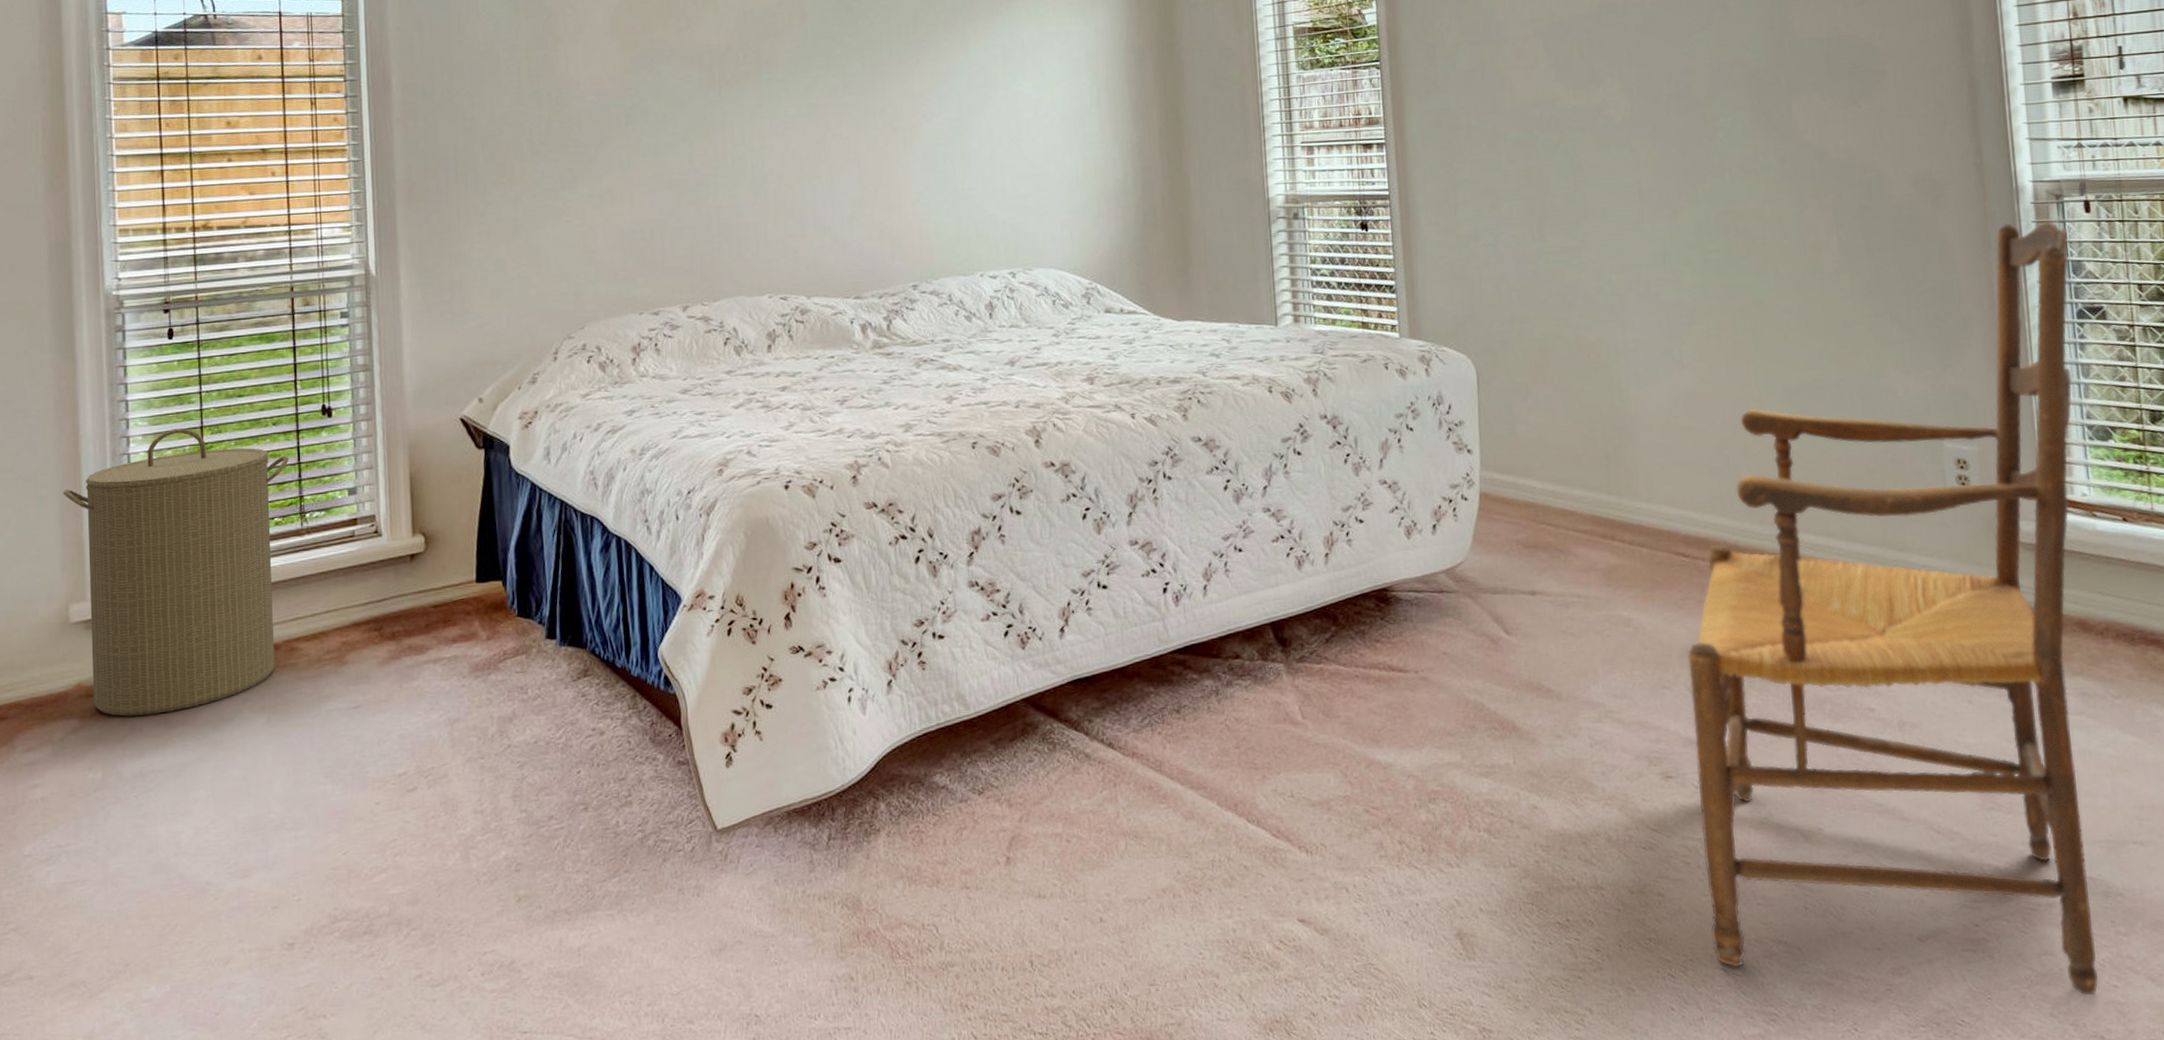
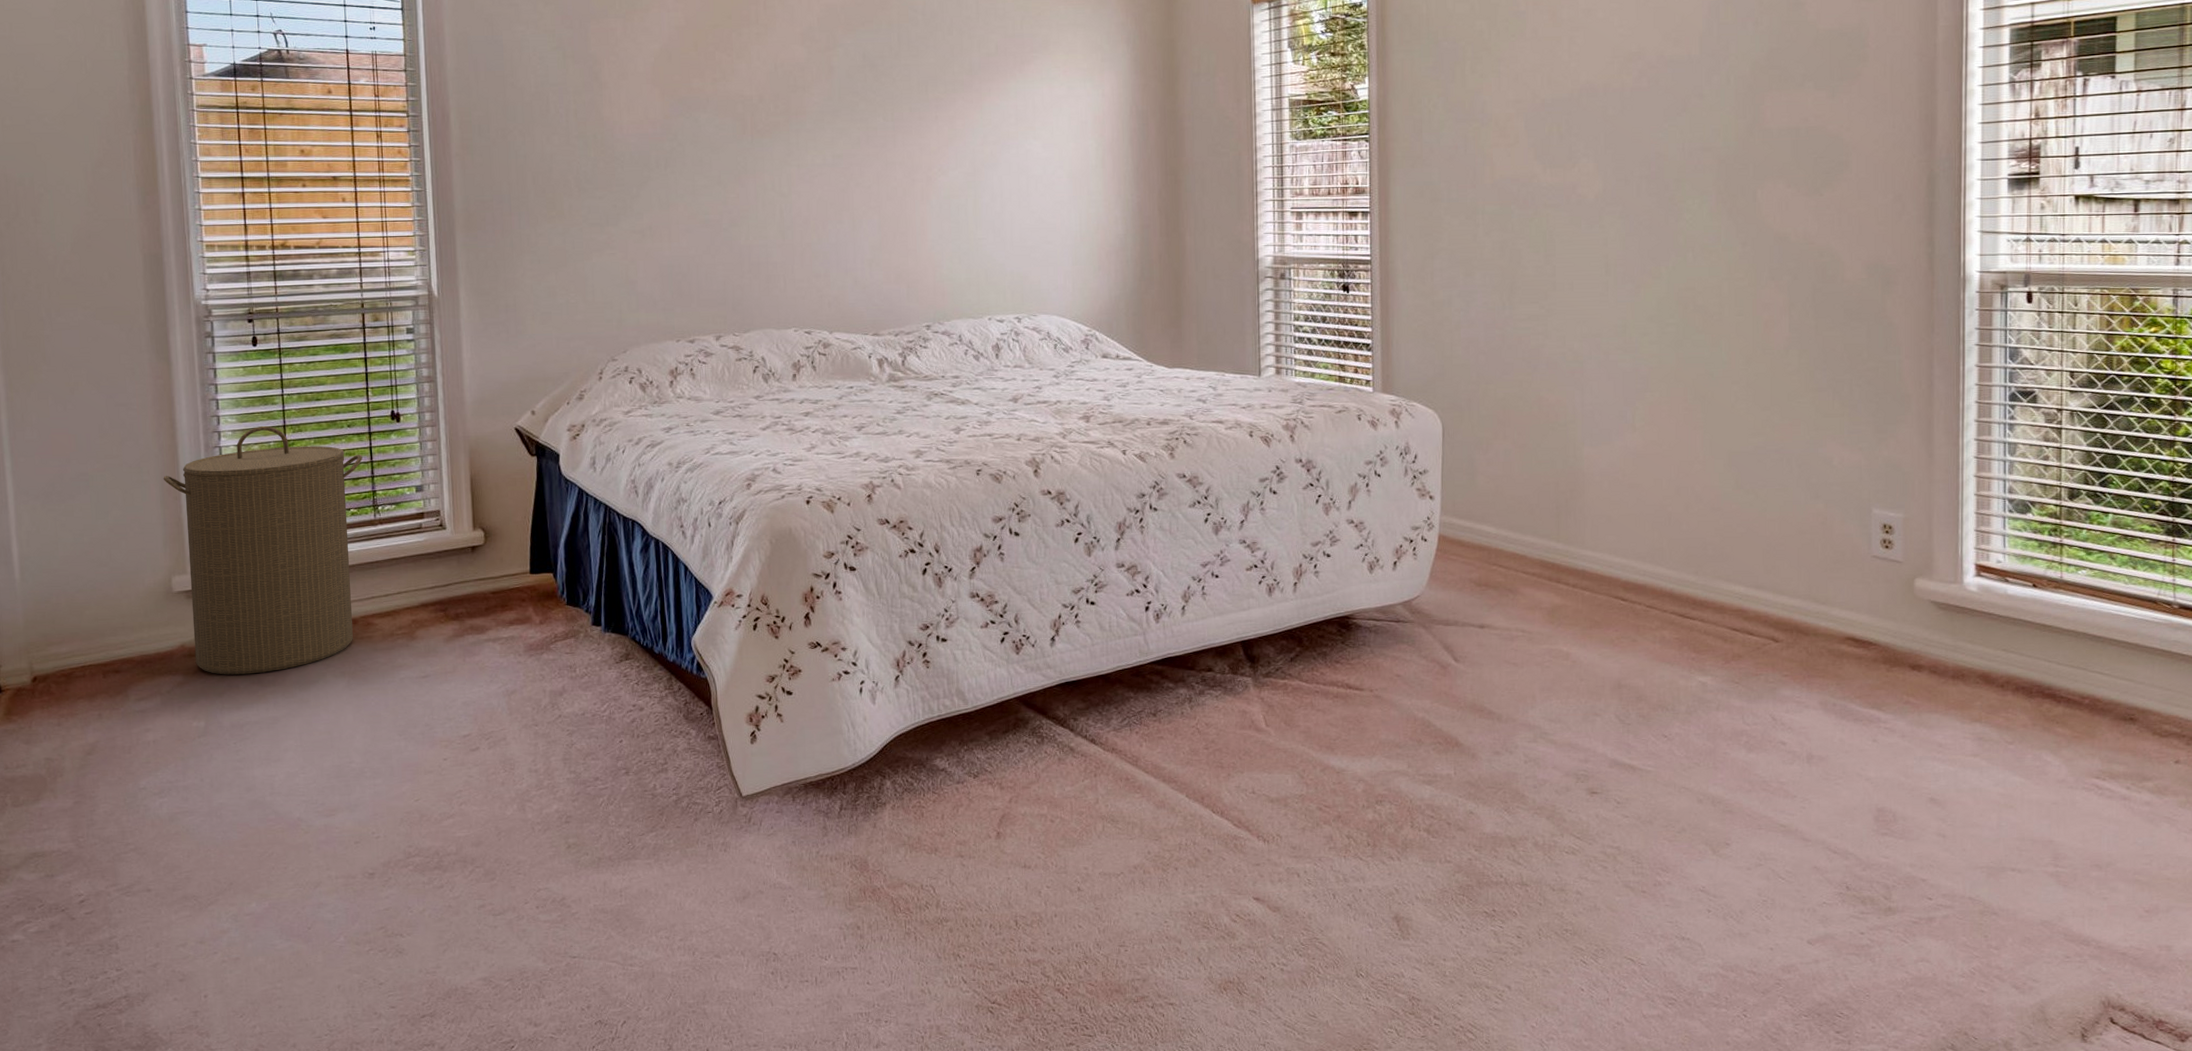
armchair: present [1688,221,2099,996] -> none [1619,309,2009,998]

